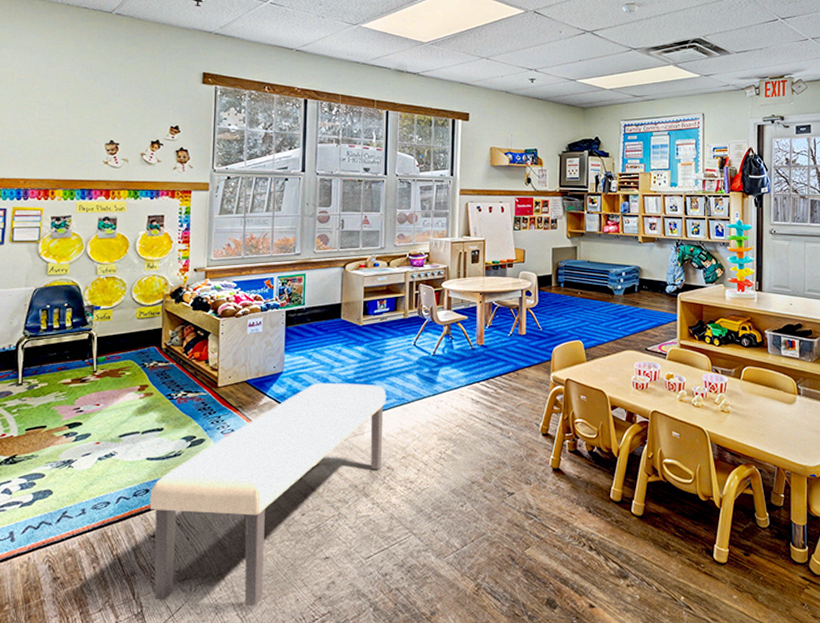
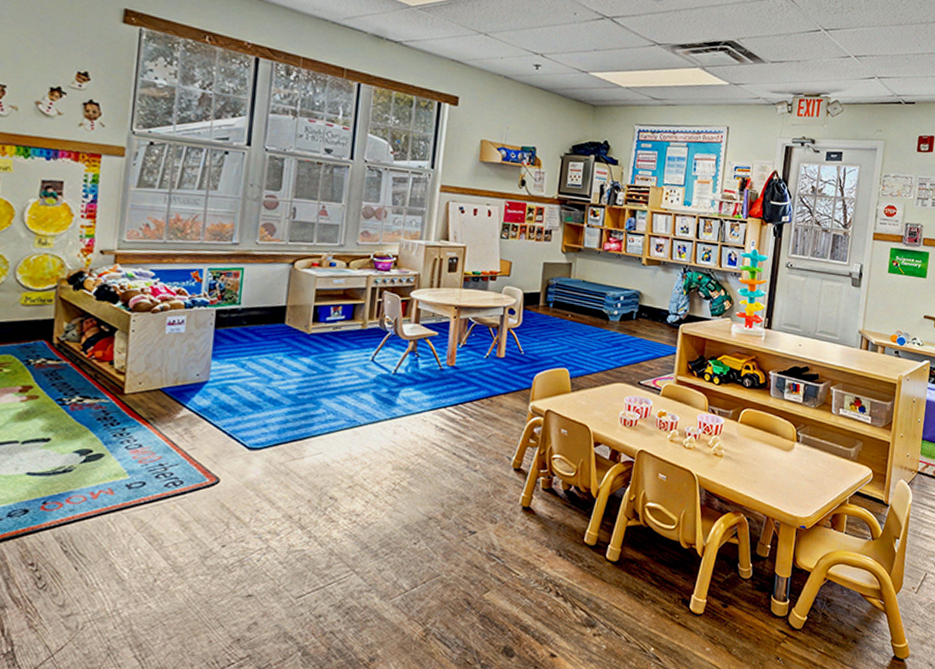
bench: present [150,382,386,606] -> none [28,396,335,648]

